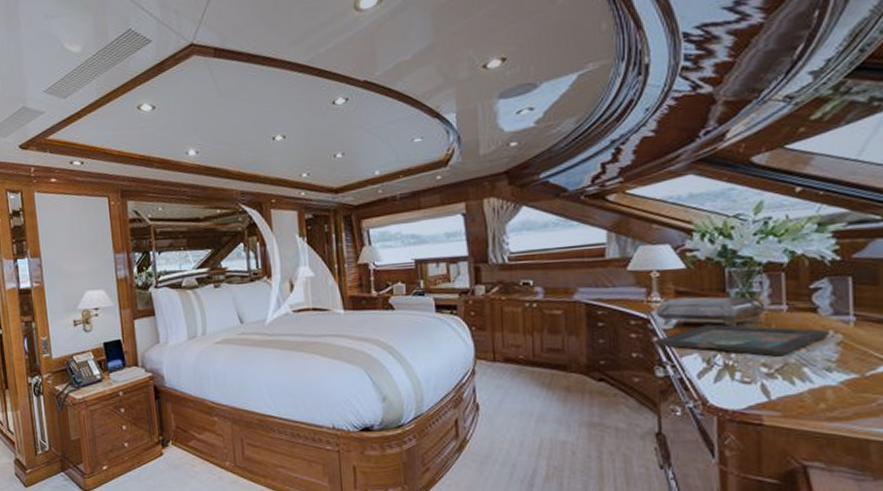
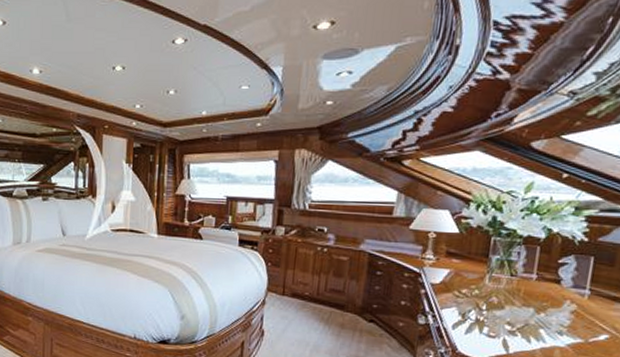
decorative tray: present [655,324,831,357] -> none [422,284,568,318]
jewelry box: present [656,296,765,328] -> none [427,257,519,289]

